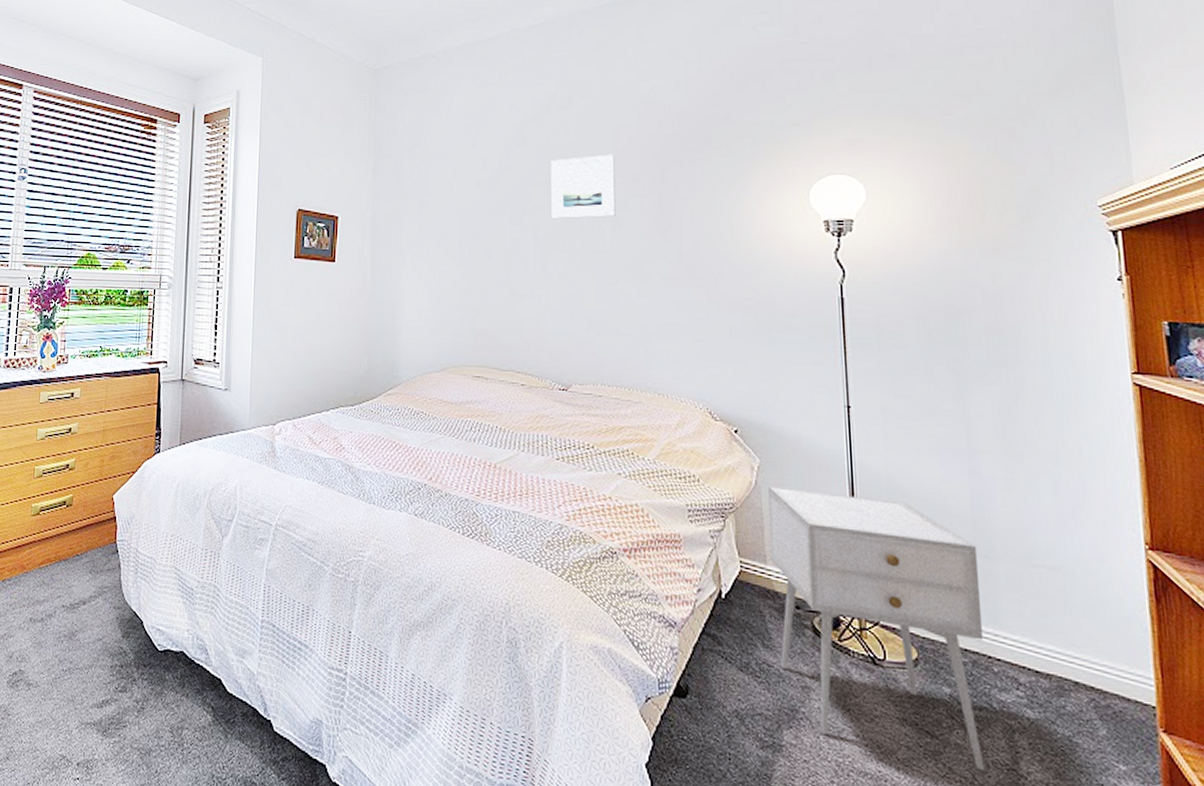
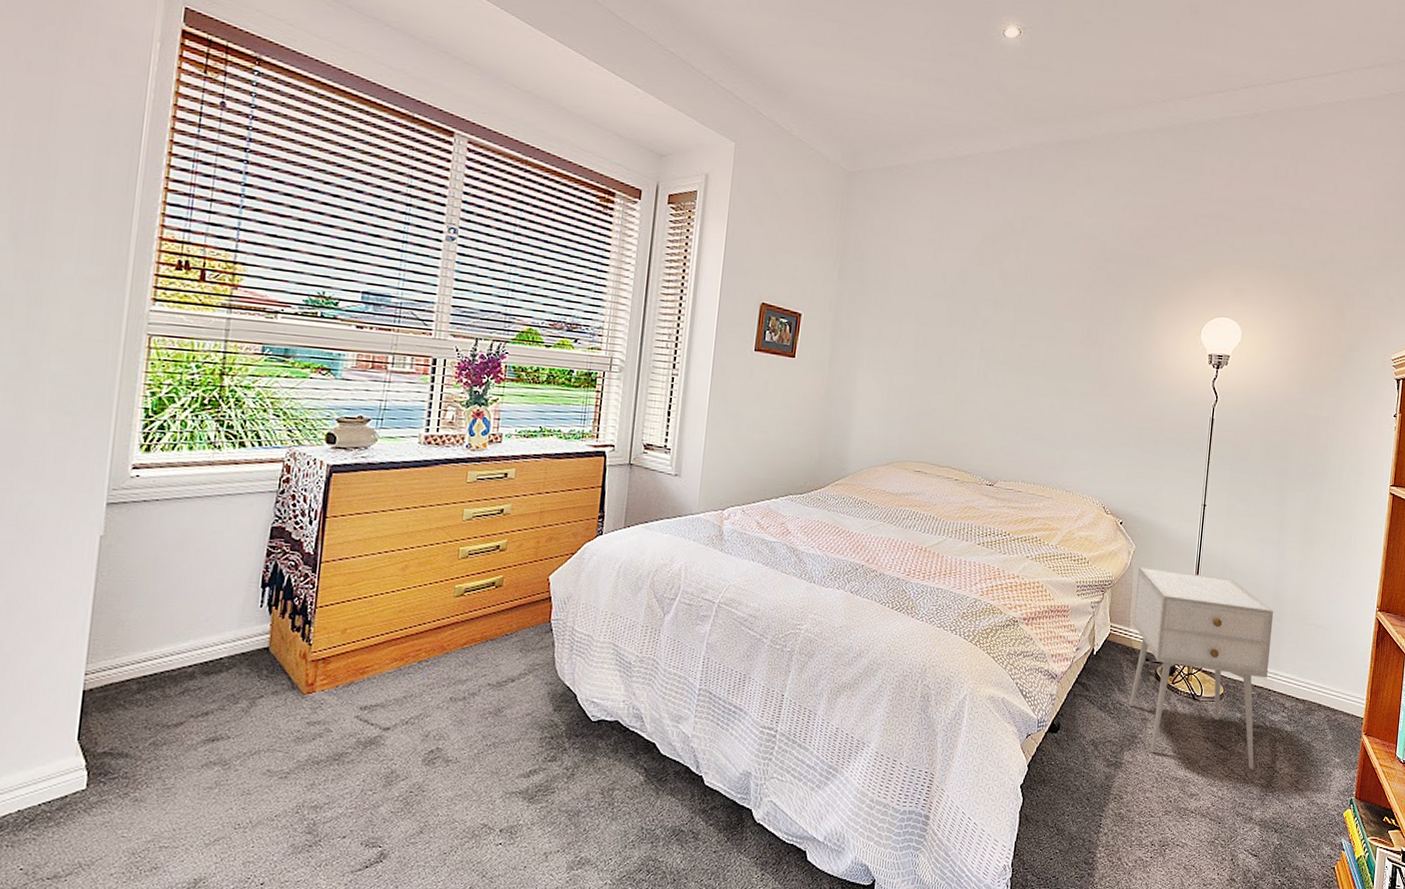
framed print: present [551,154,616,220] -> none [997,280,1056,337]

